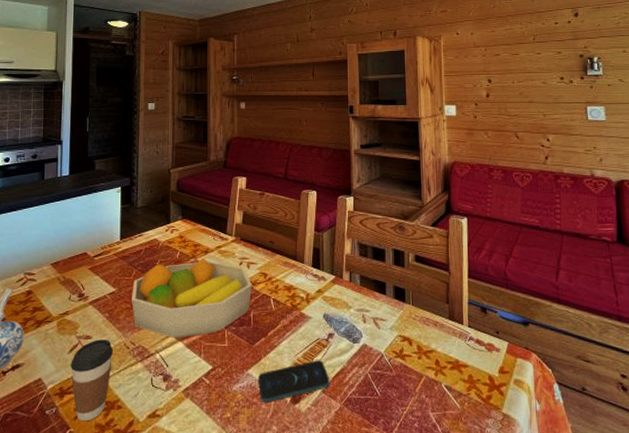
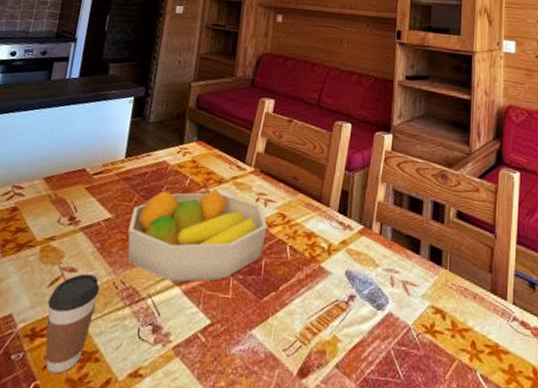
smartphone: present [258,360,330,404] -> none [261,326,346,374]

